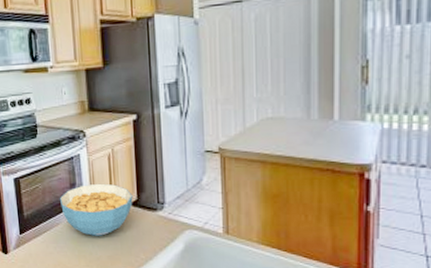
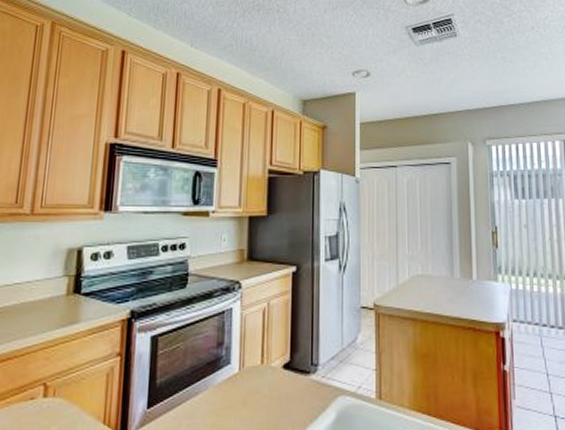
cereal bowl: present [59,183,133,236] -> none [202,342,285,407]

